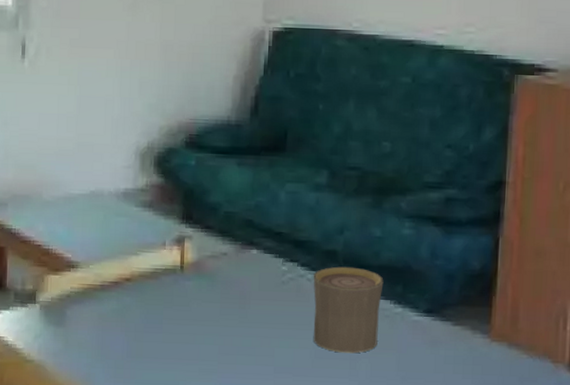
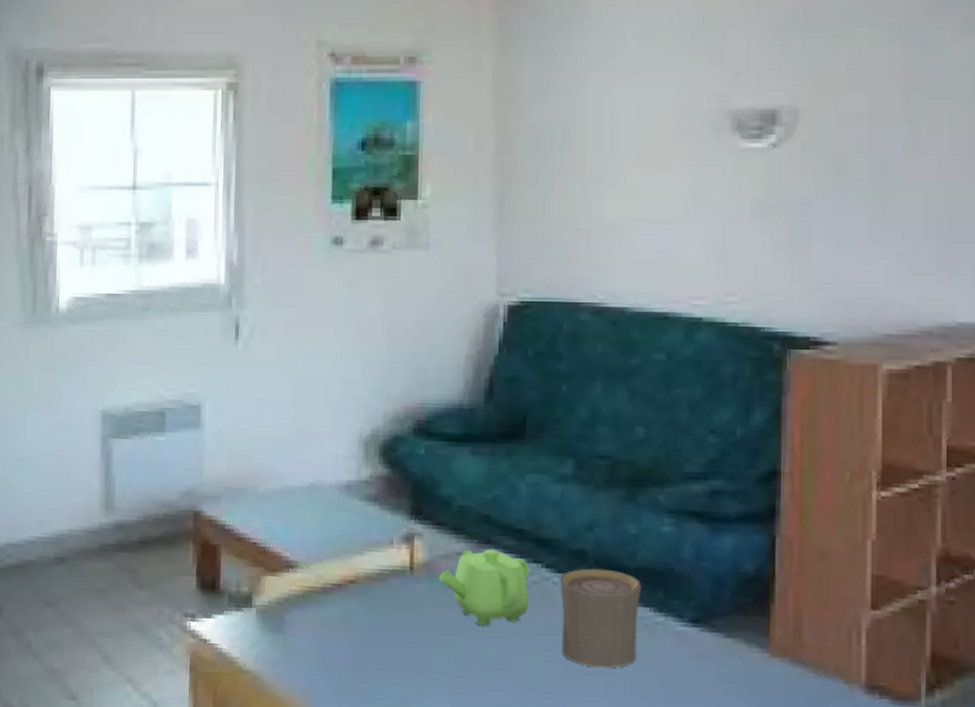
teapot: none [206,250,287,318] -> present [438,549,529,626]

